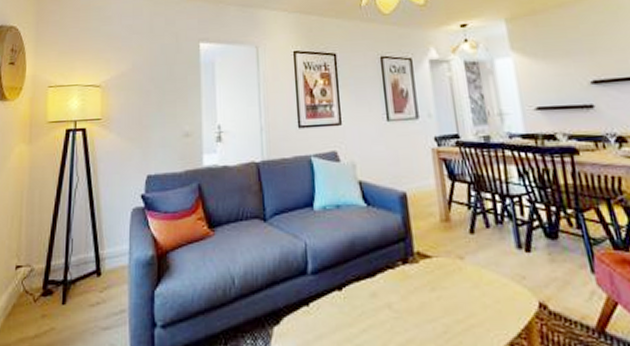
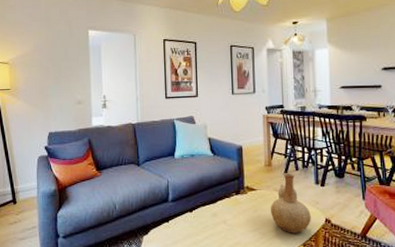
vase: none [454,232,518,326] -> present [270,173,311,233]

